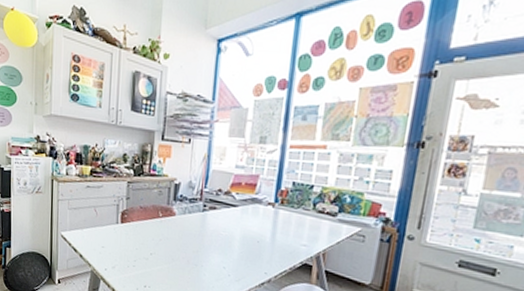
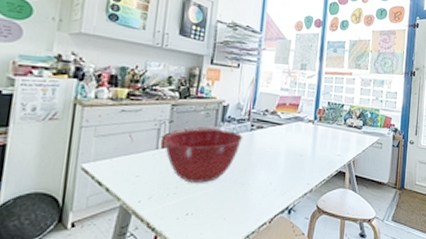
mixing bowl: none [121,207,196,260] -> present [163,129,243,183]

